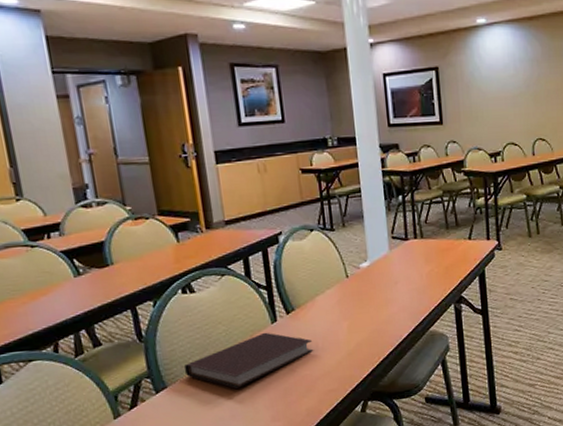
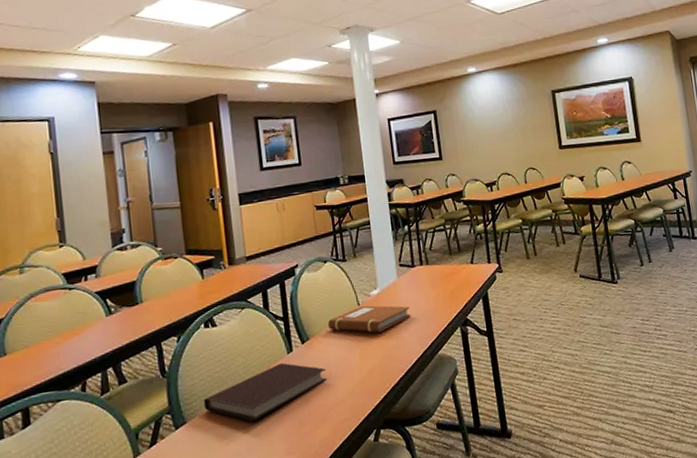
notebook: none [315,277,402,306] -> present [328,305,411,333]

